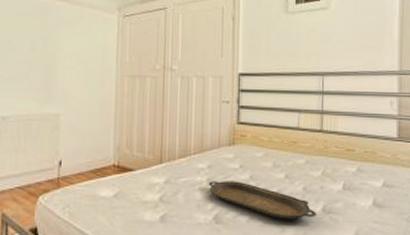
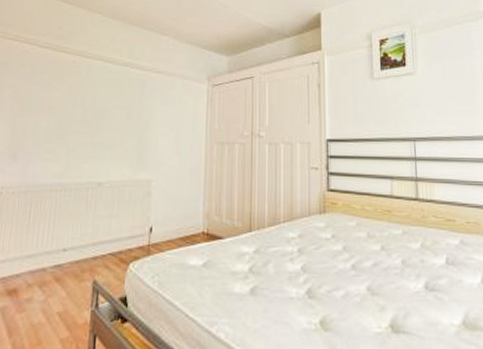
serving tray: present [208,181,316,220] -> none [299,251,418,297]

